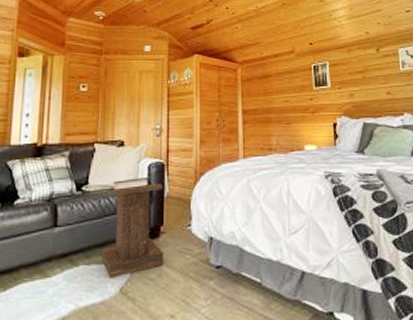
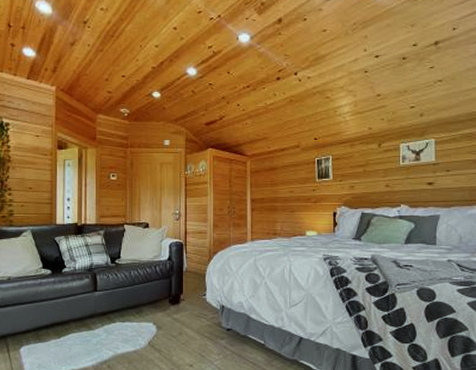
lectern: present [101,176,163,278] -> none [132,253,183,333]

